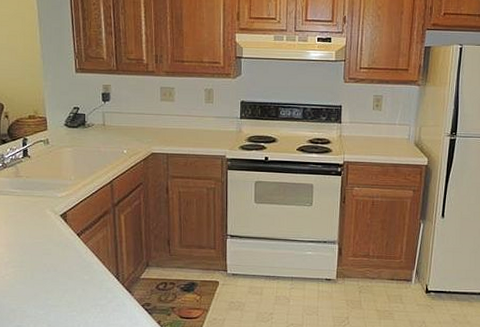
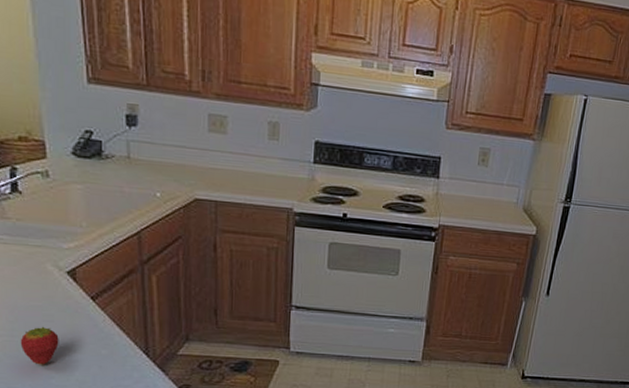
fruit: none [27,258,54,289] -> present [20,326,59,365]

